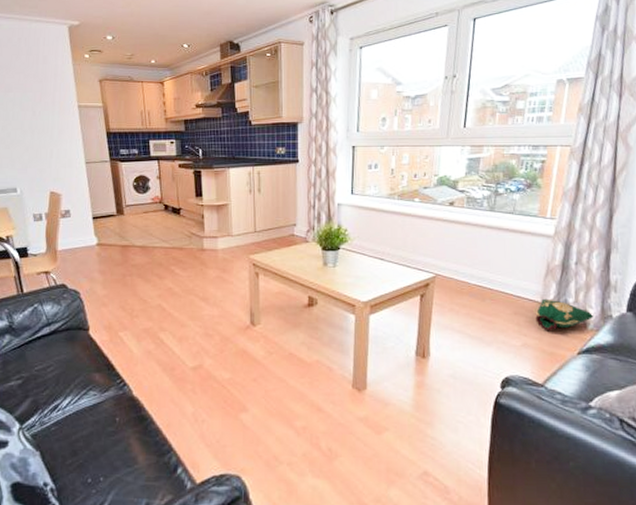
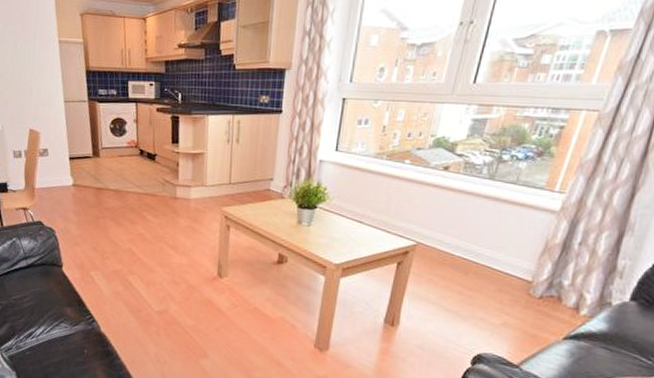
bag: present [533,298,594,330] -> none [521,278,591,312]

